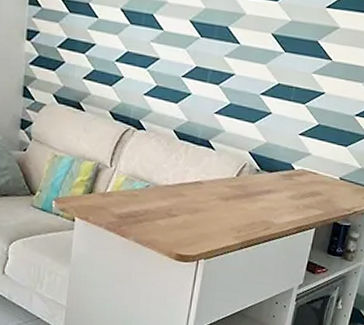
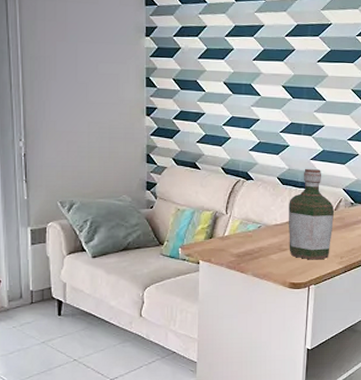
bottle: none [179,122,237,231] -> present [289,168,335,260]

